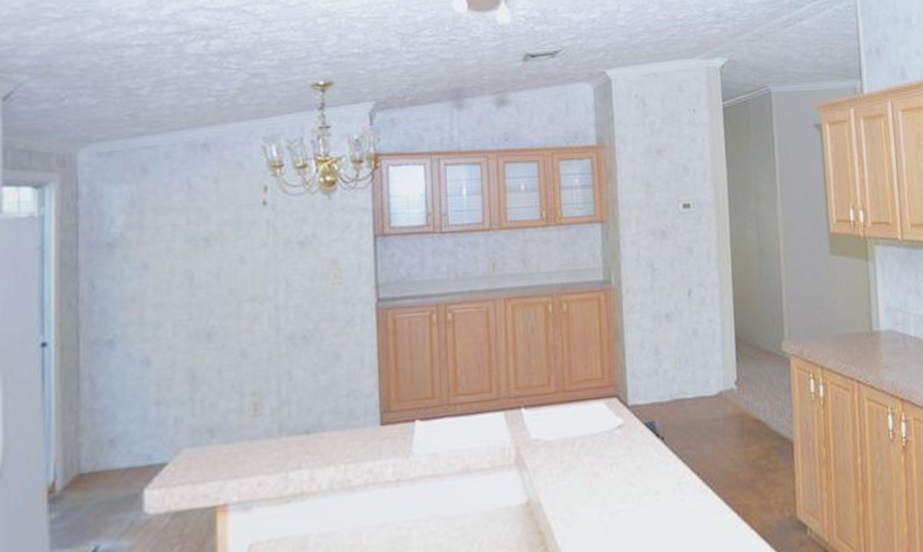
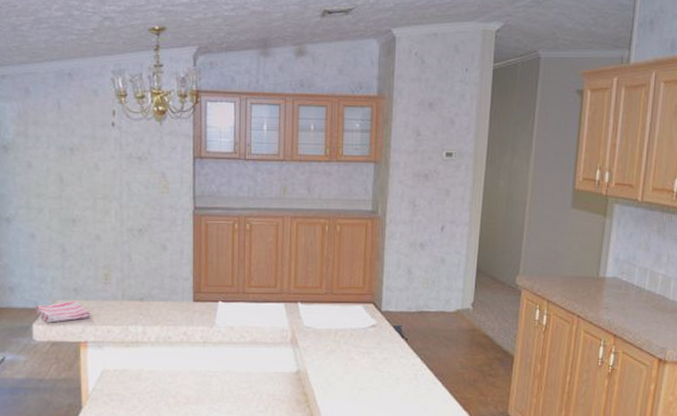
dish towel: none [147,446,233,485] -> present [35,301,91,323]

